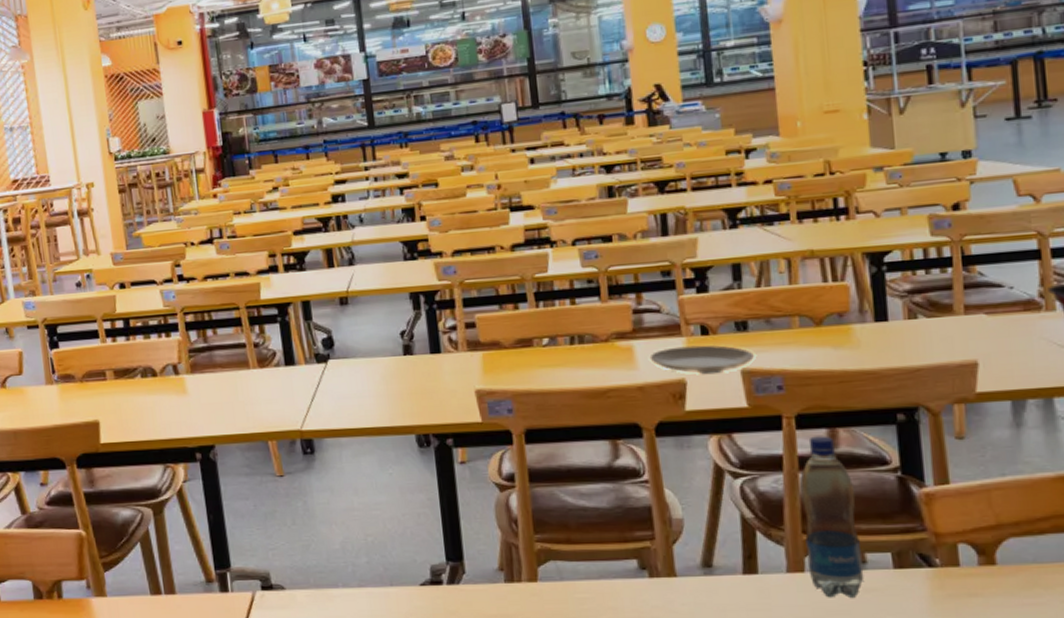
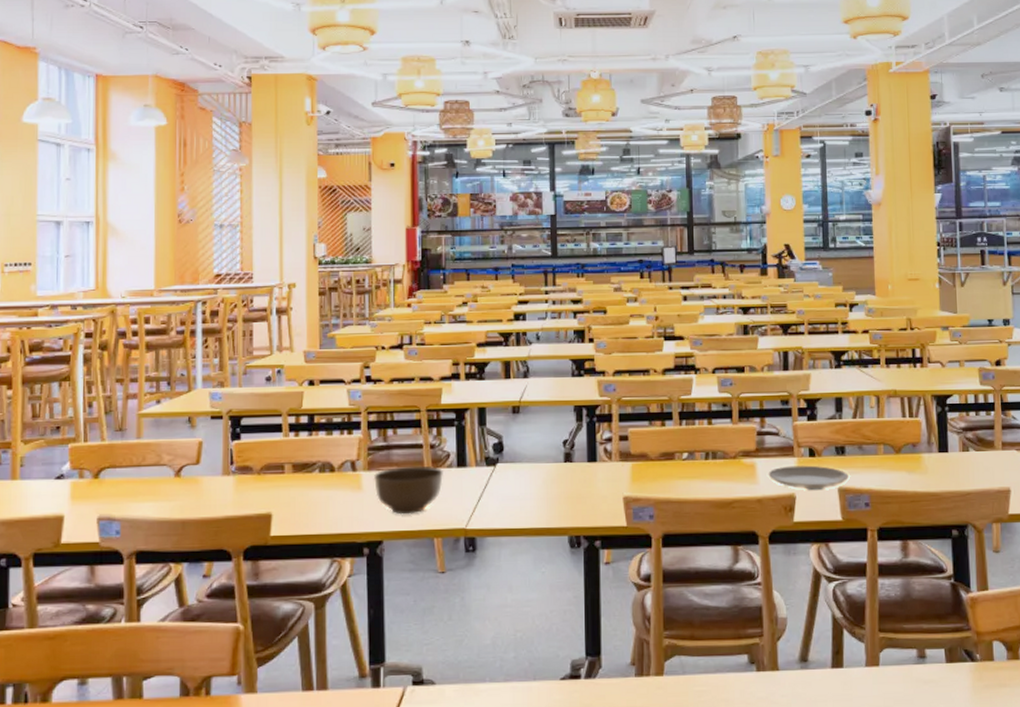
bowl: none [197,365,271,418] -> present [373,465,443,515]
bottle: present [799,436,864,599] -> none [878,547,924,690]

